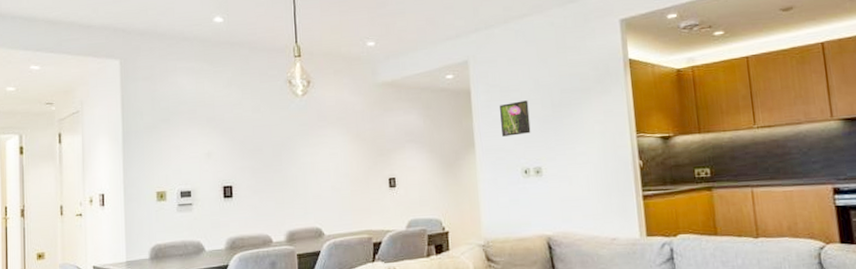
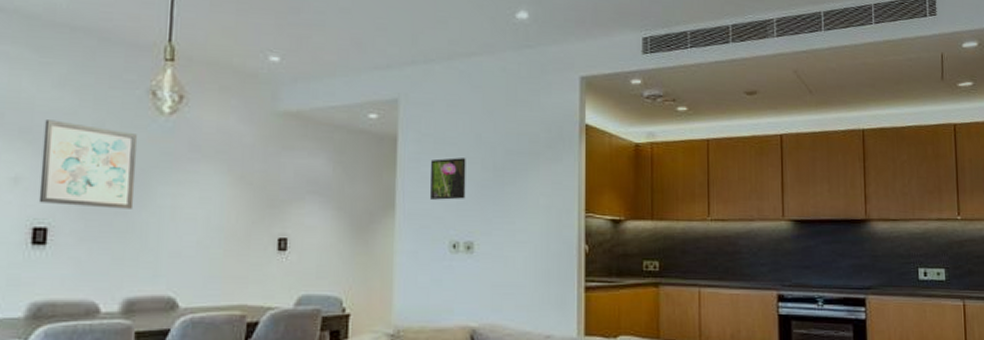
wall art: none [222,110,286,169] -> present [38,120,138,209]

